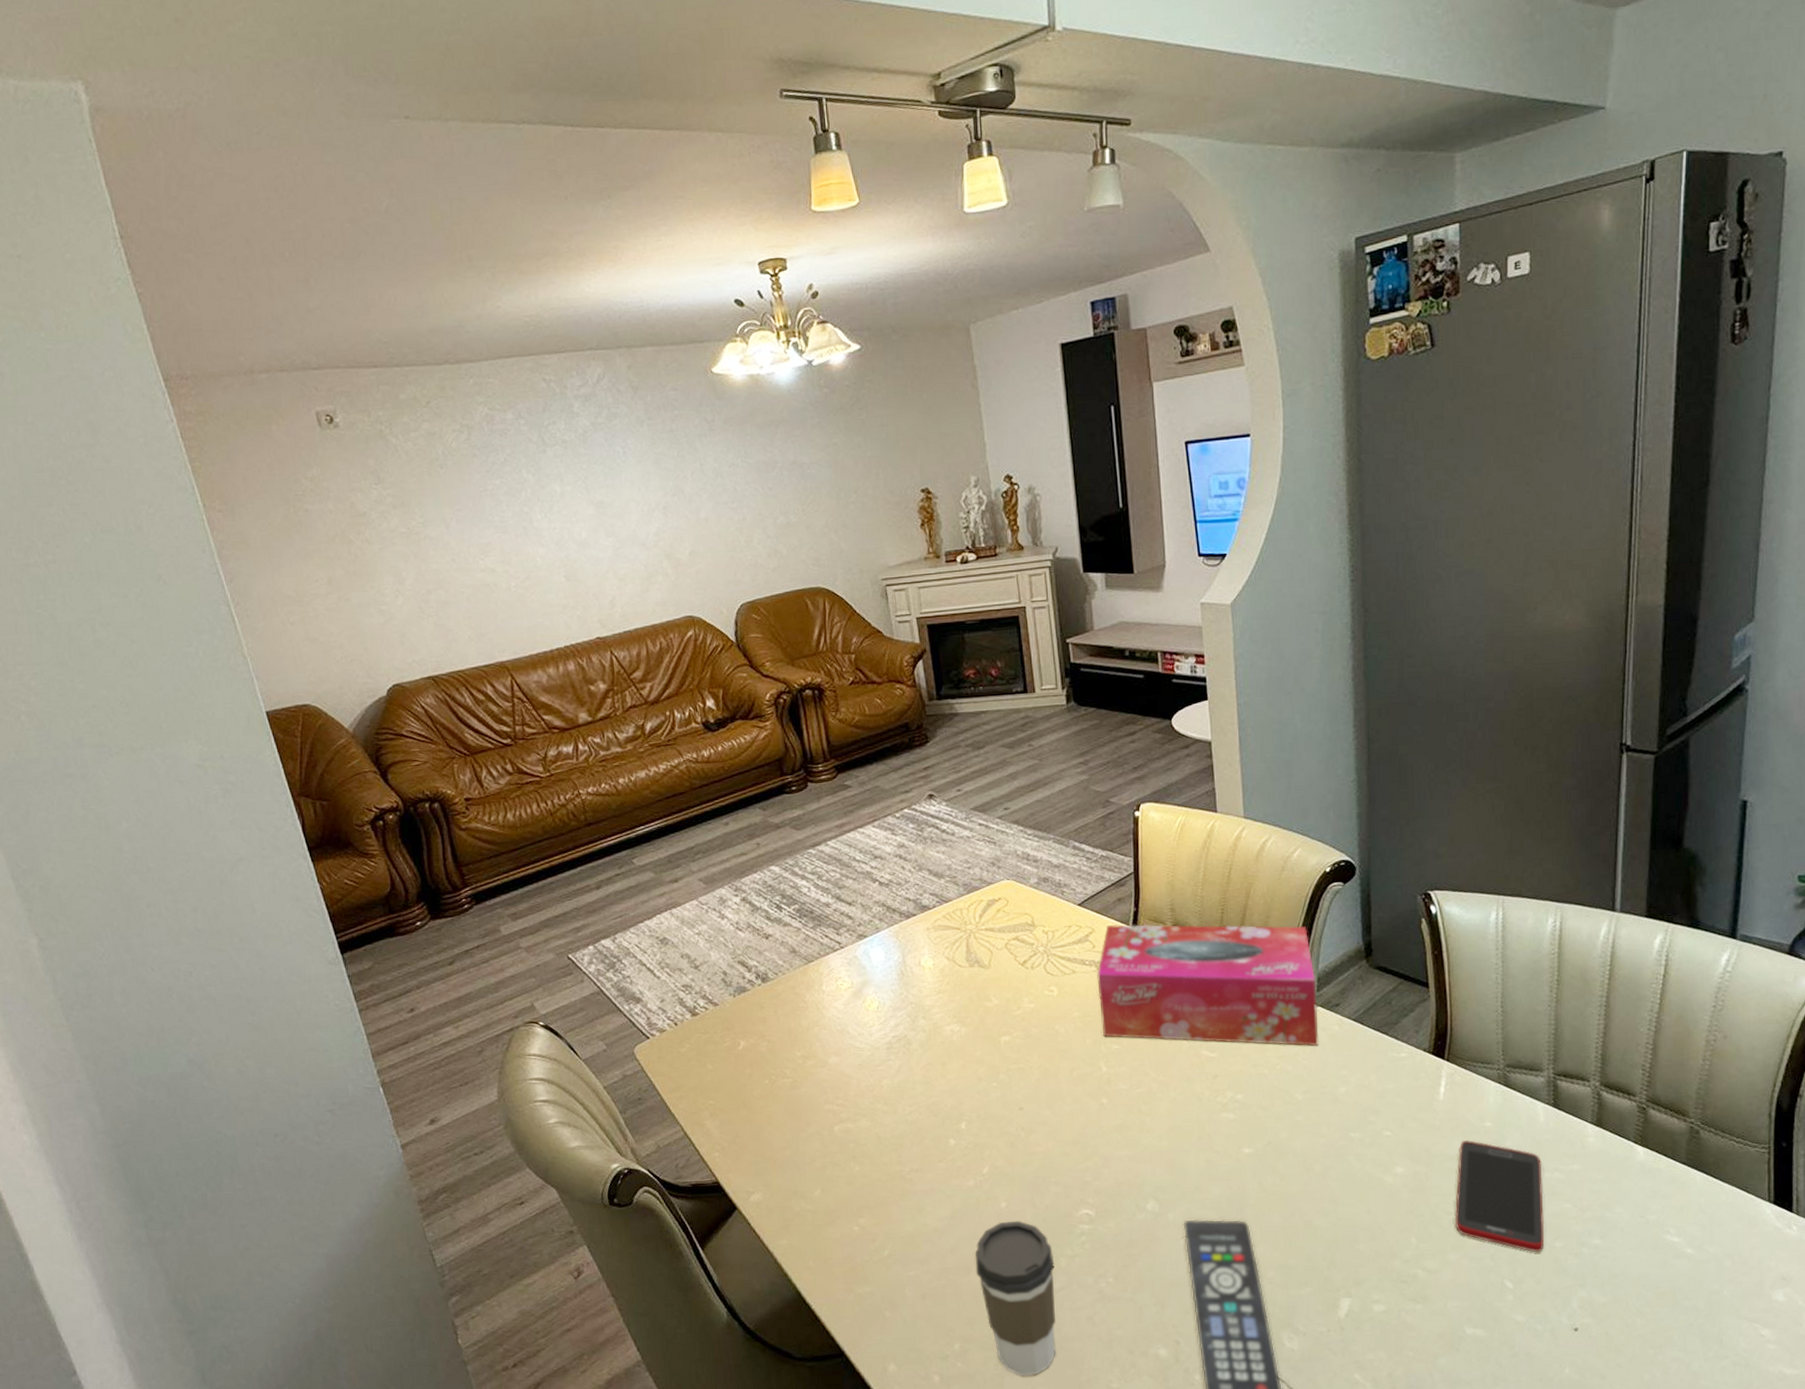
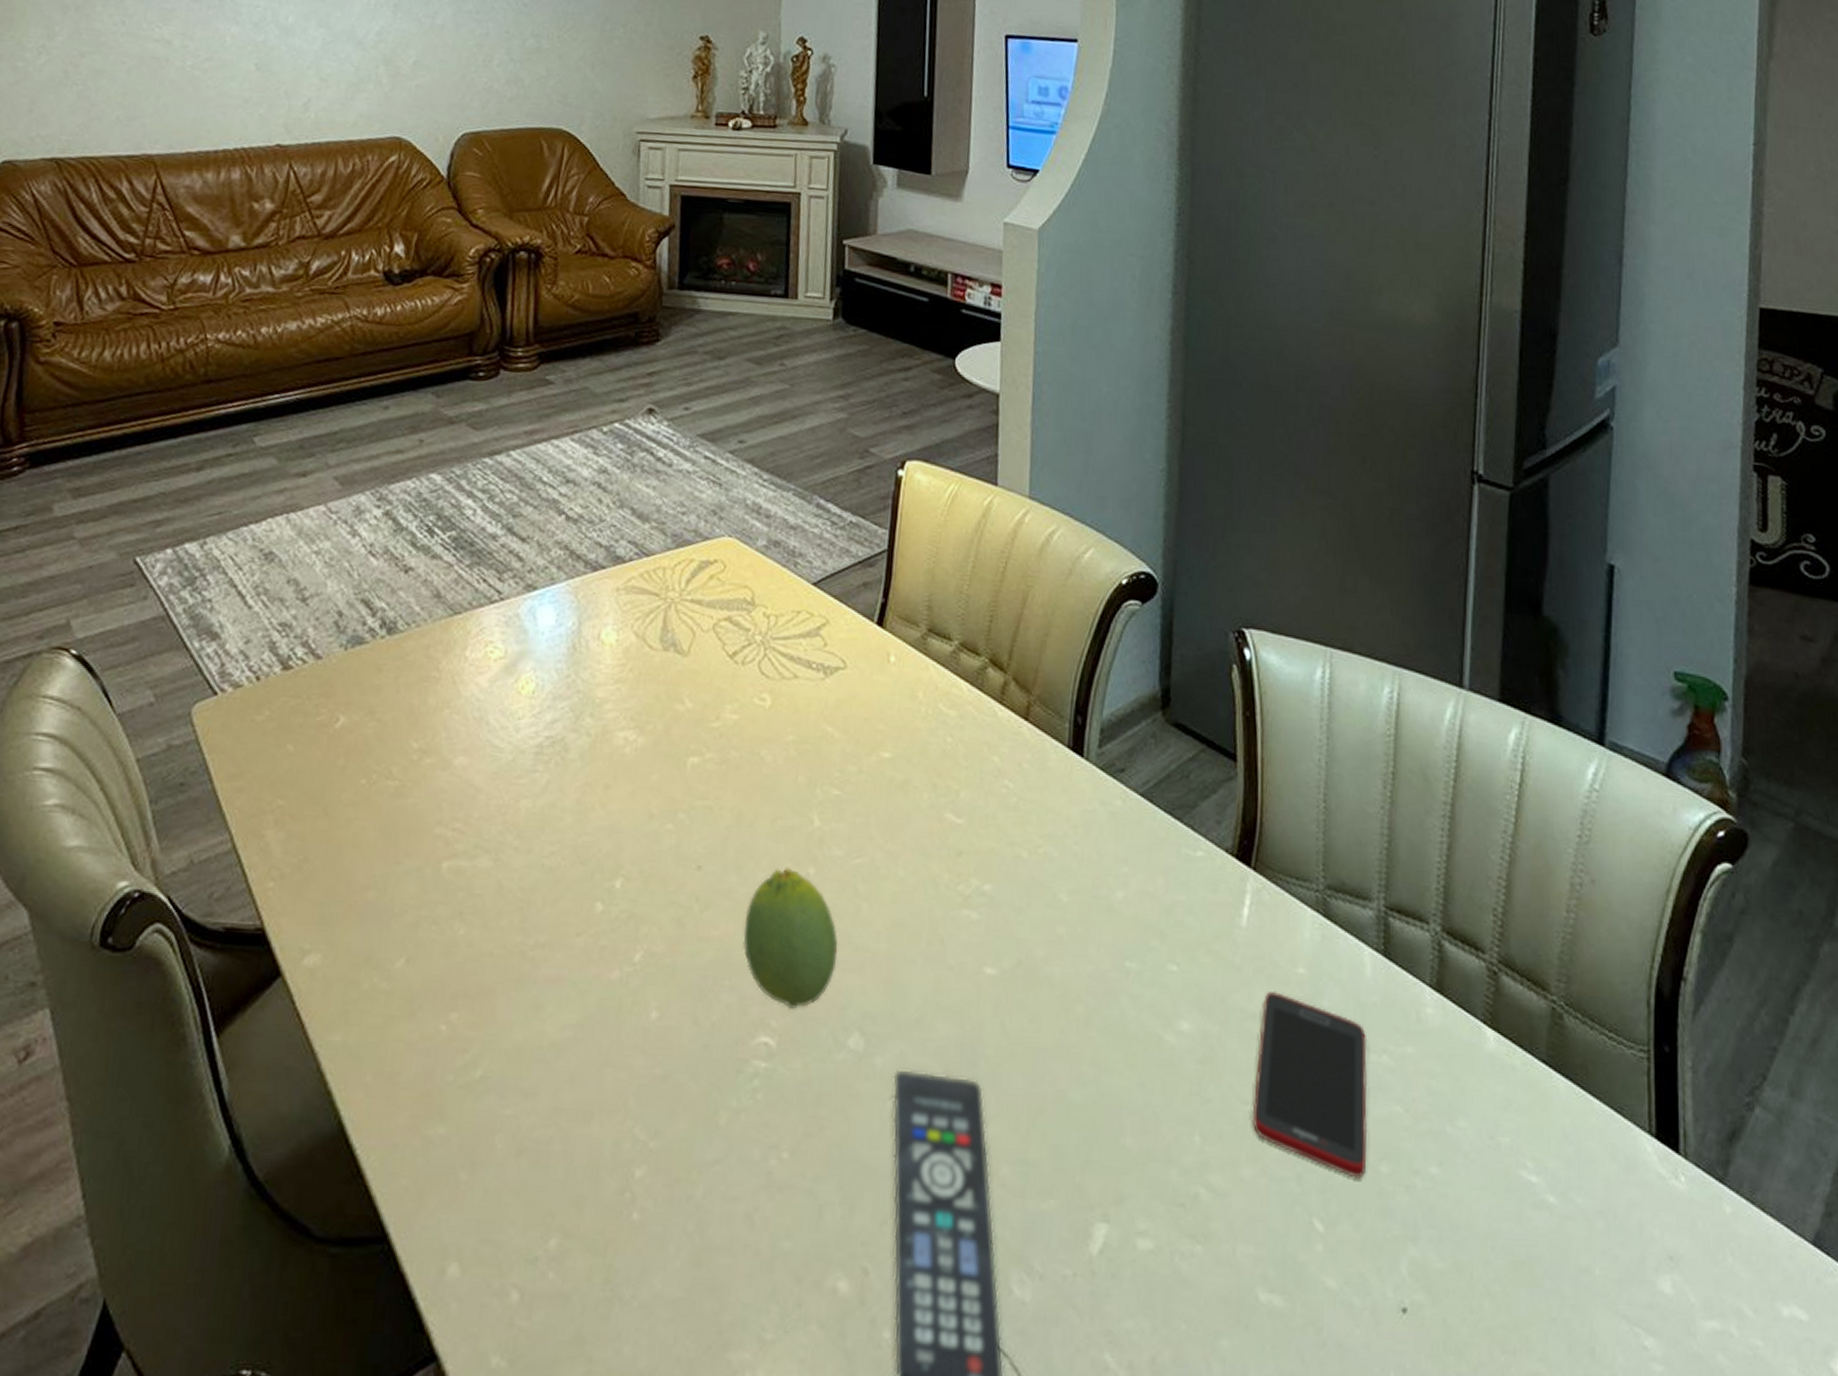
coffee cup: present [974,1220,1056,1376] -> none [599,1042,712,1306]
fruit: none [1059,1101,1132,1190] -> present [742,867,838,1009]
tissue box: present [1097,924,1319,1047] -> none [821,618,1098,826]

